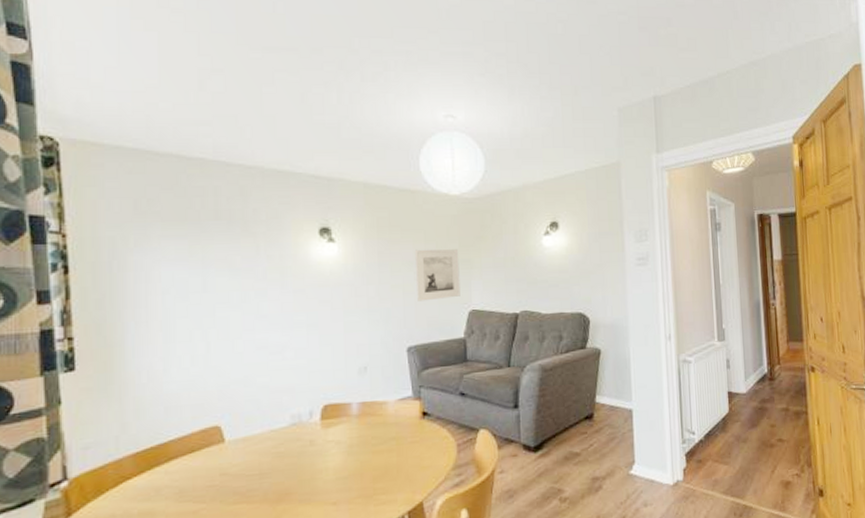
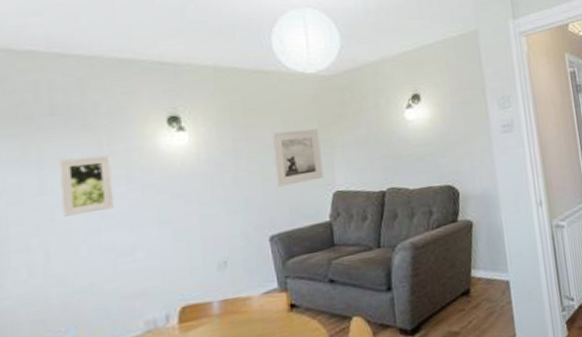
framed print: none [221,259,268,313] -> present [59,154,114,217]

